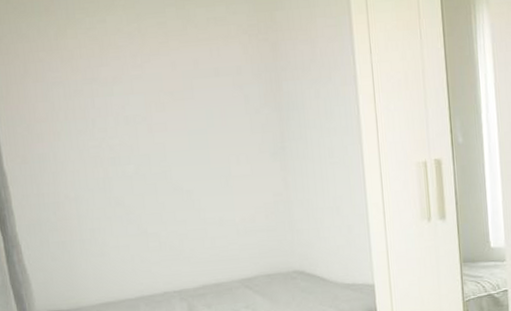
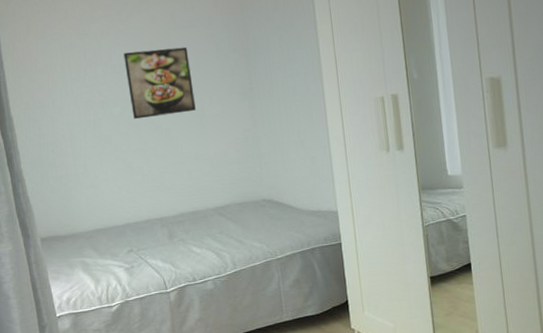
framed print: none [138,98,221,179] -> present [123,46,196,120]

